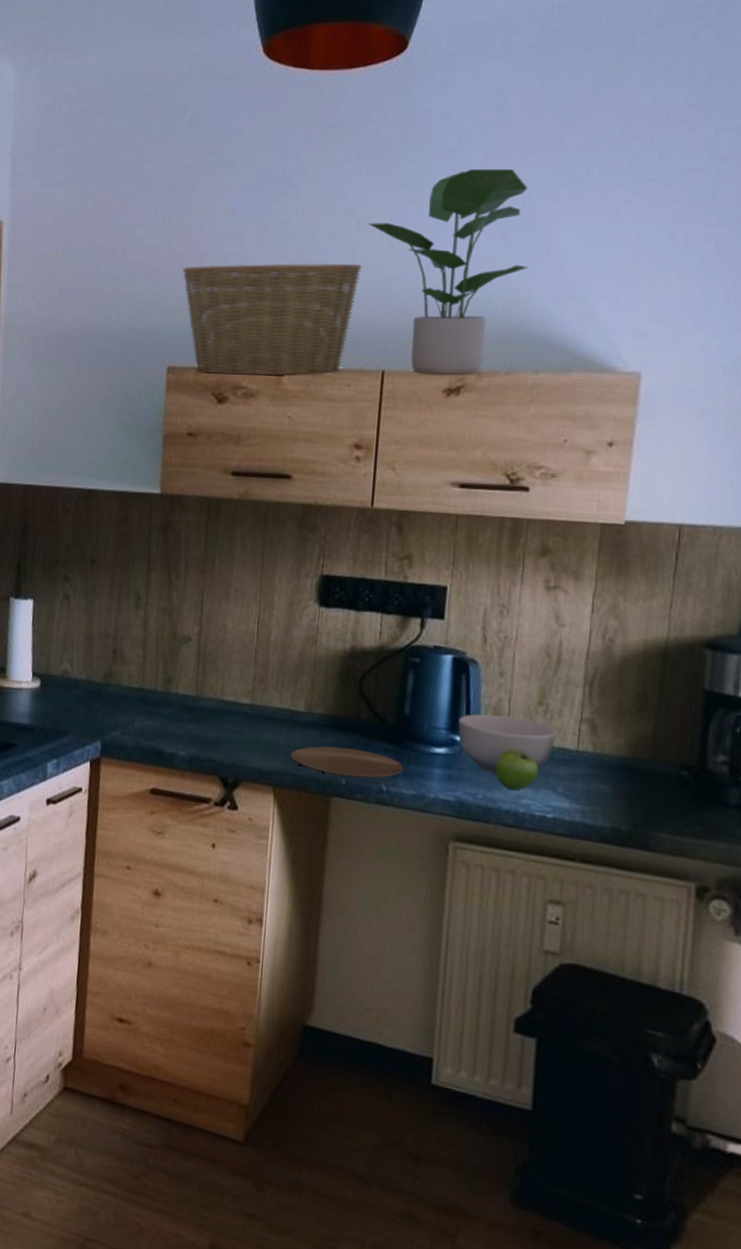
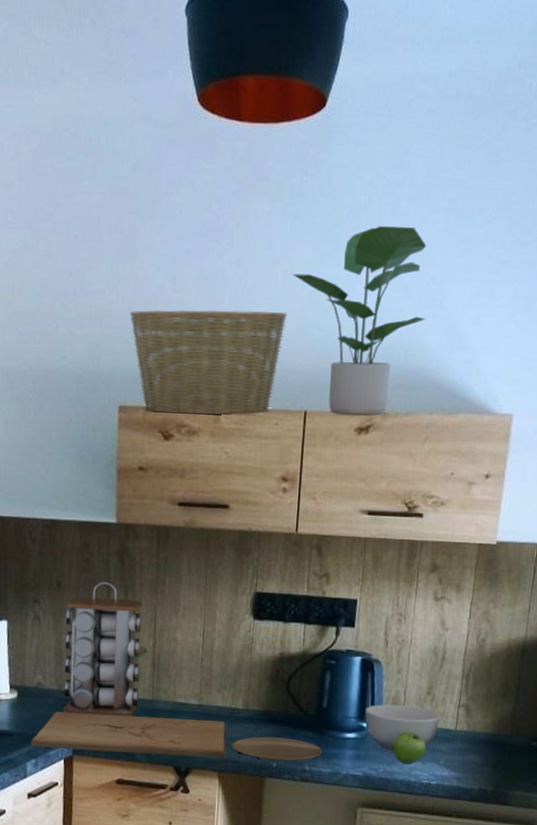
cutting board: none [52,705,285,771] -> present [30,711,227,759]
spice rack: none [92,558,187,715] -> present [64,581,143,717]

